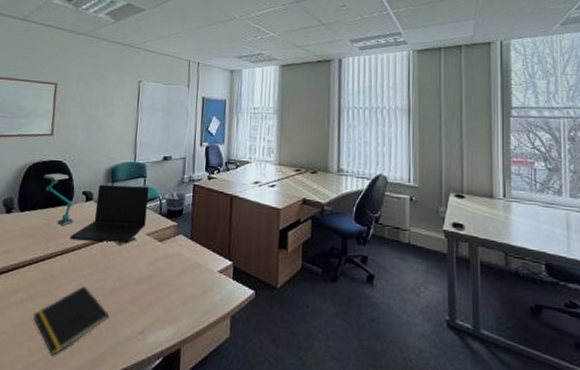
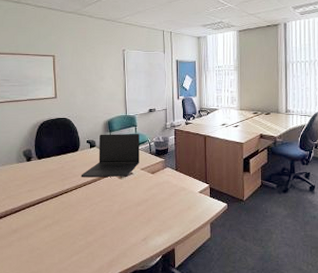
notepad: present [33,286,110,356] -> none [60,211,119,261]
desk lamp: present [44,173,74,227] -> none [54,127,83,168]

